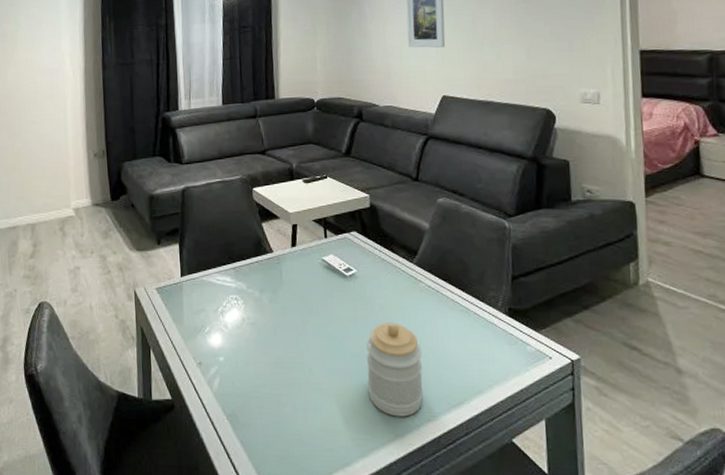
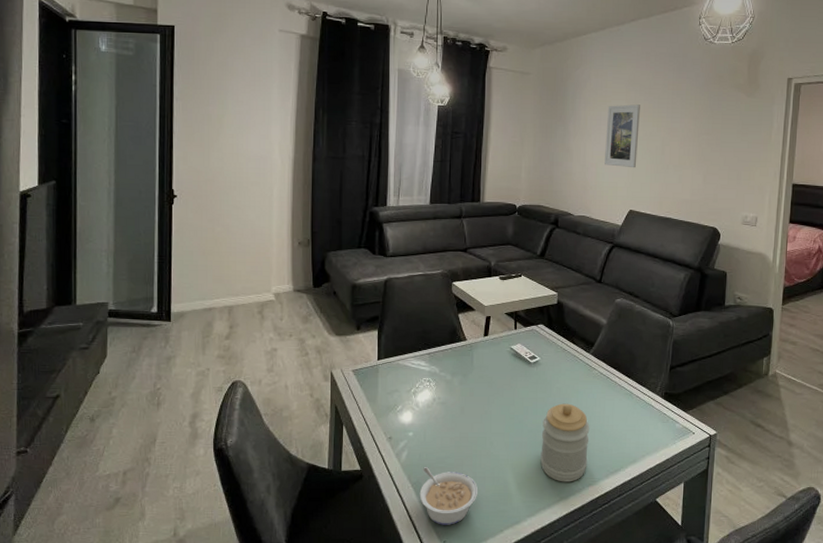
legume: none [236,397,301,465] -> present [419,467,479,525]

